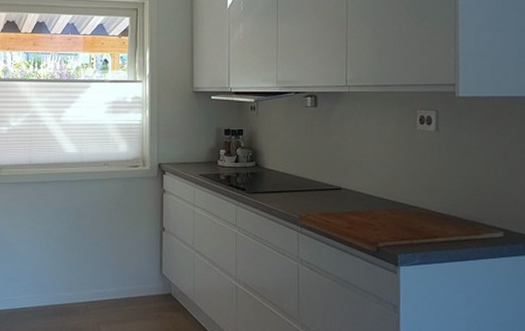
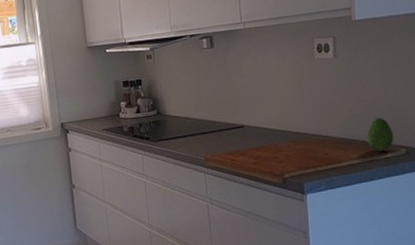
fruit: none [465,196,492,232] -> present [367,117,394,152]

